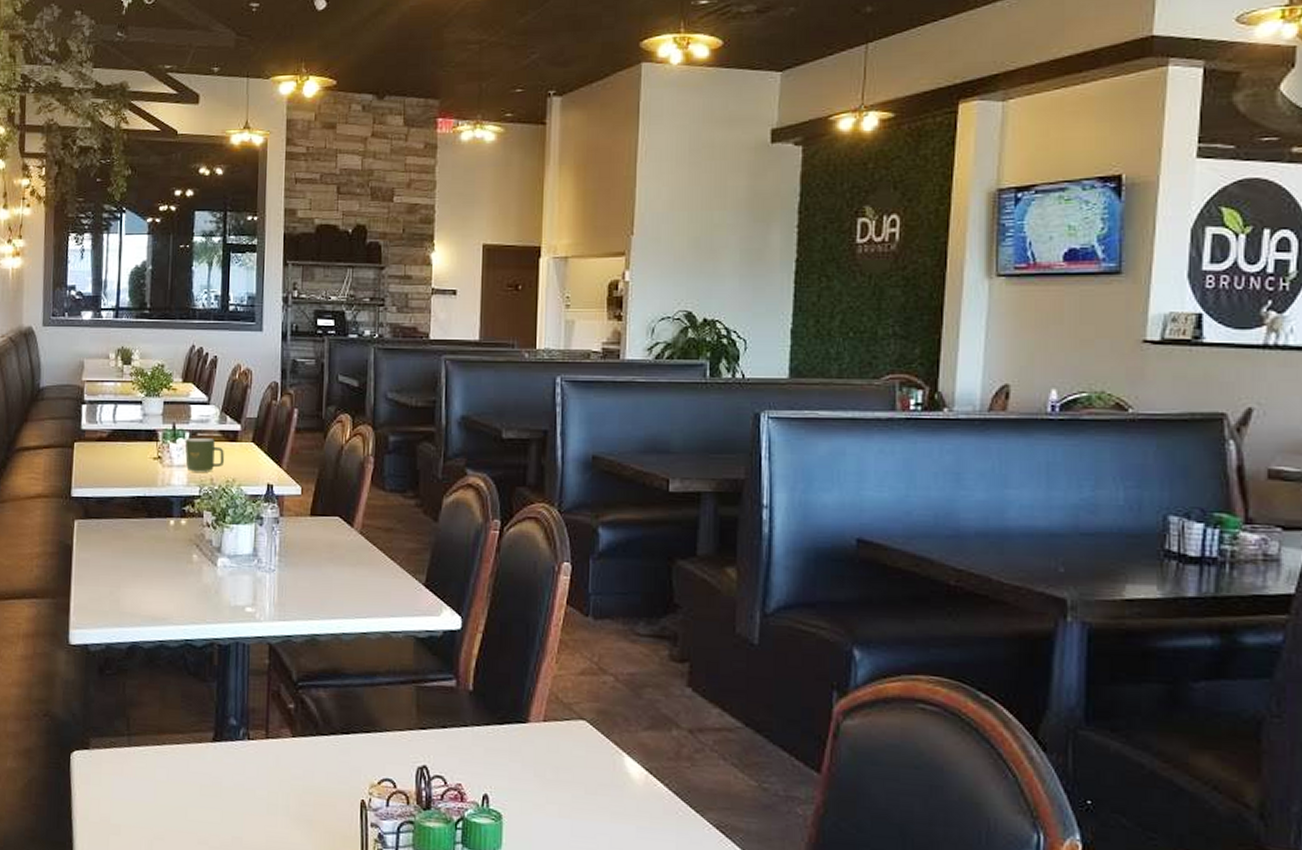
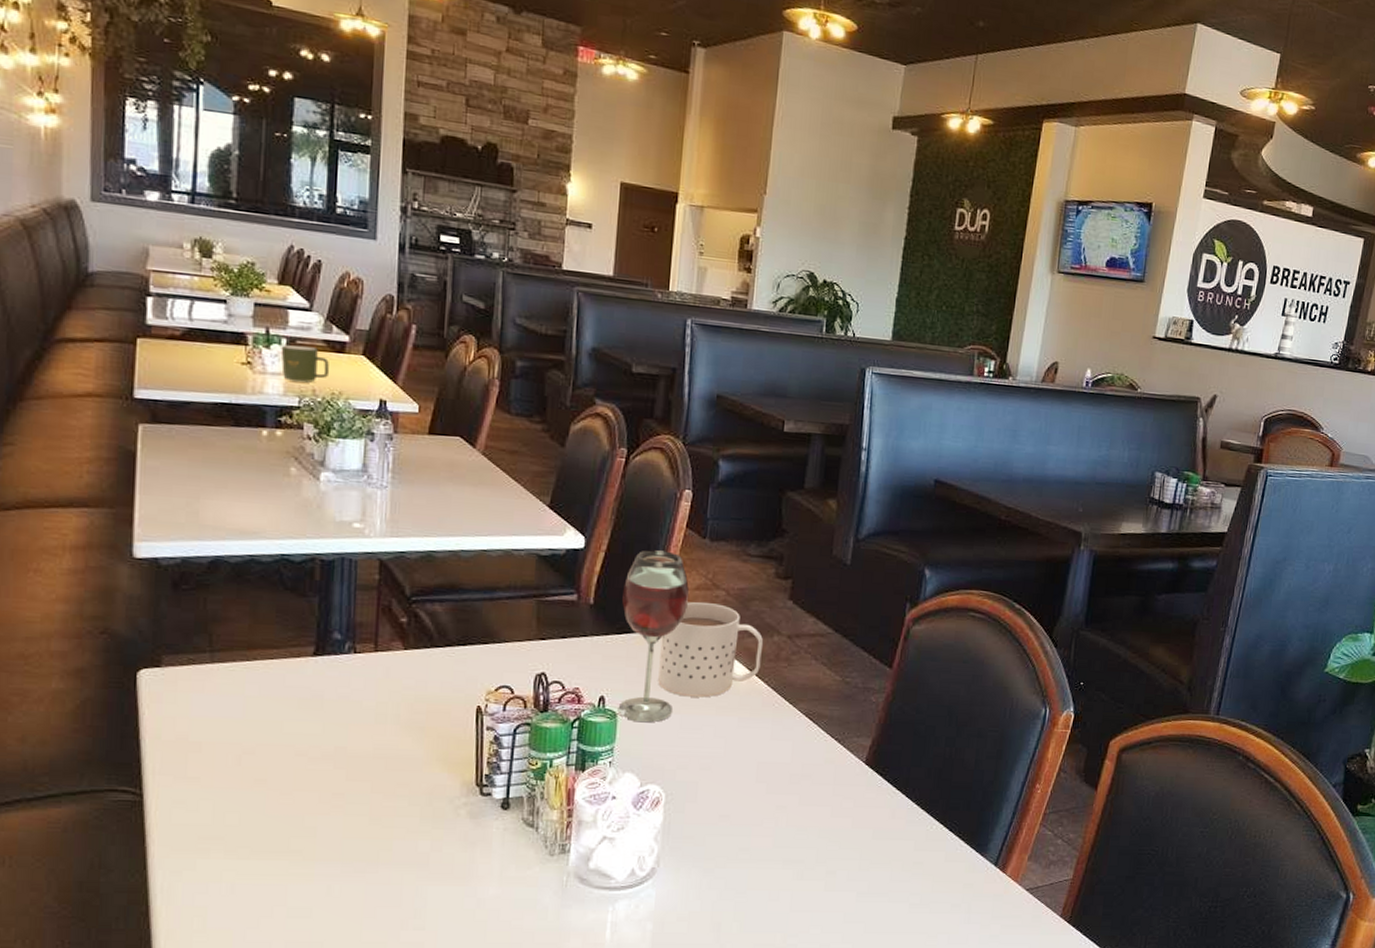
wineglass: none [502,630,573,827] -> present [618,550,689,722]
mug: none [544,688,661,801] -> present [658,601,764,698]

